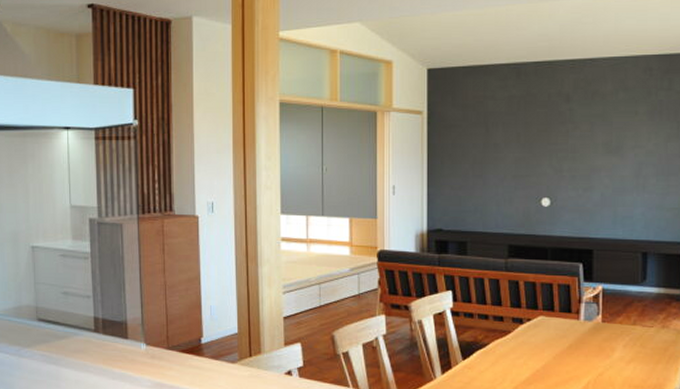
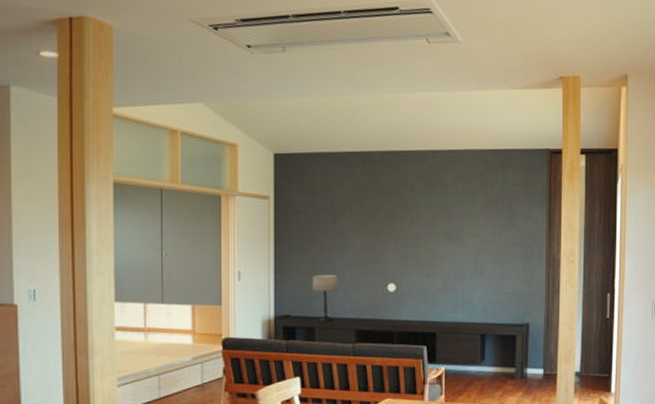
table lamp: none [464,189,491,236] -> present [312,275,338,322]

